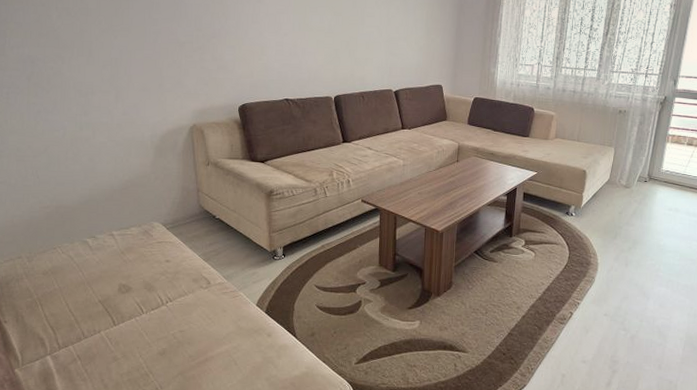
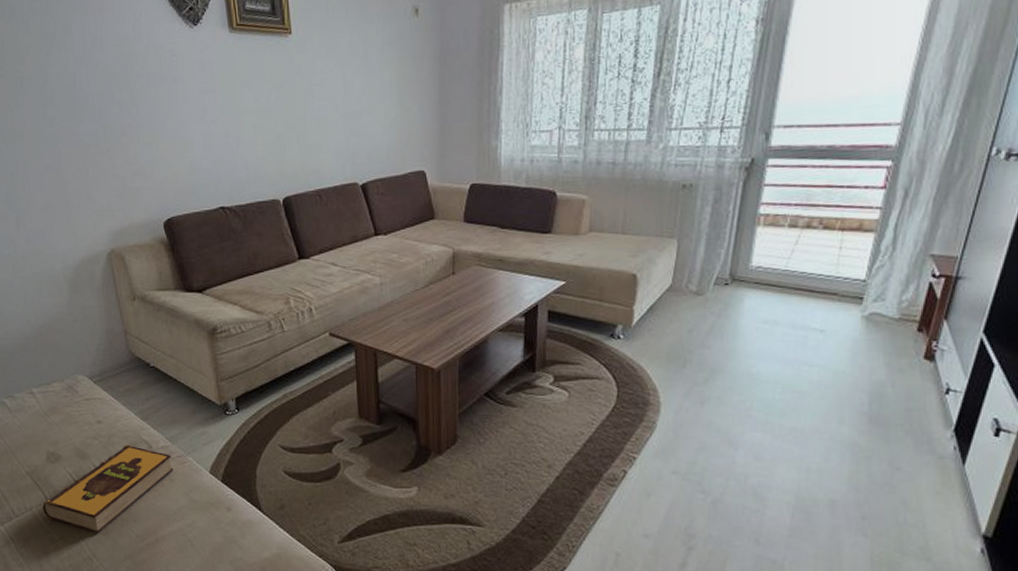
hardback book: none [110,280,227,354] -> present [42,445,174,534]

